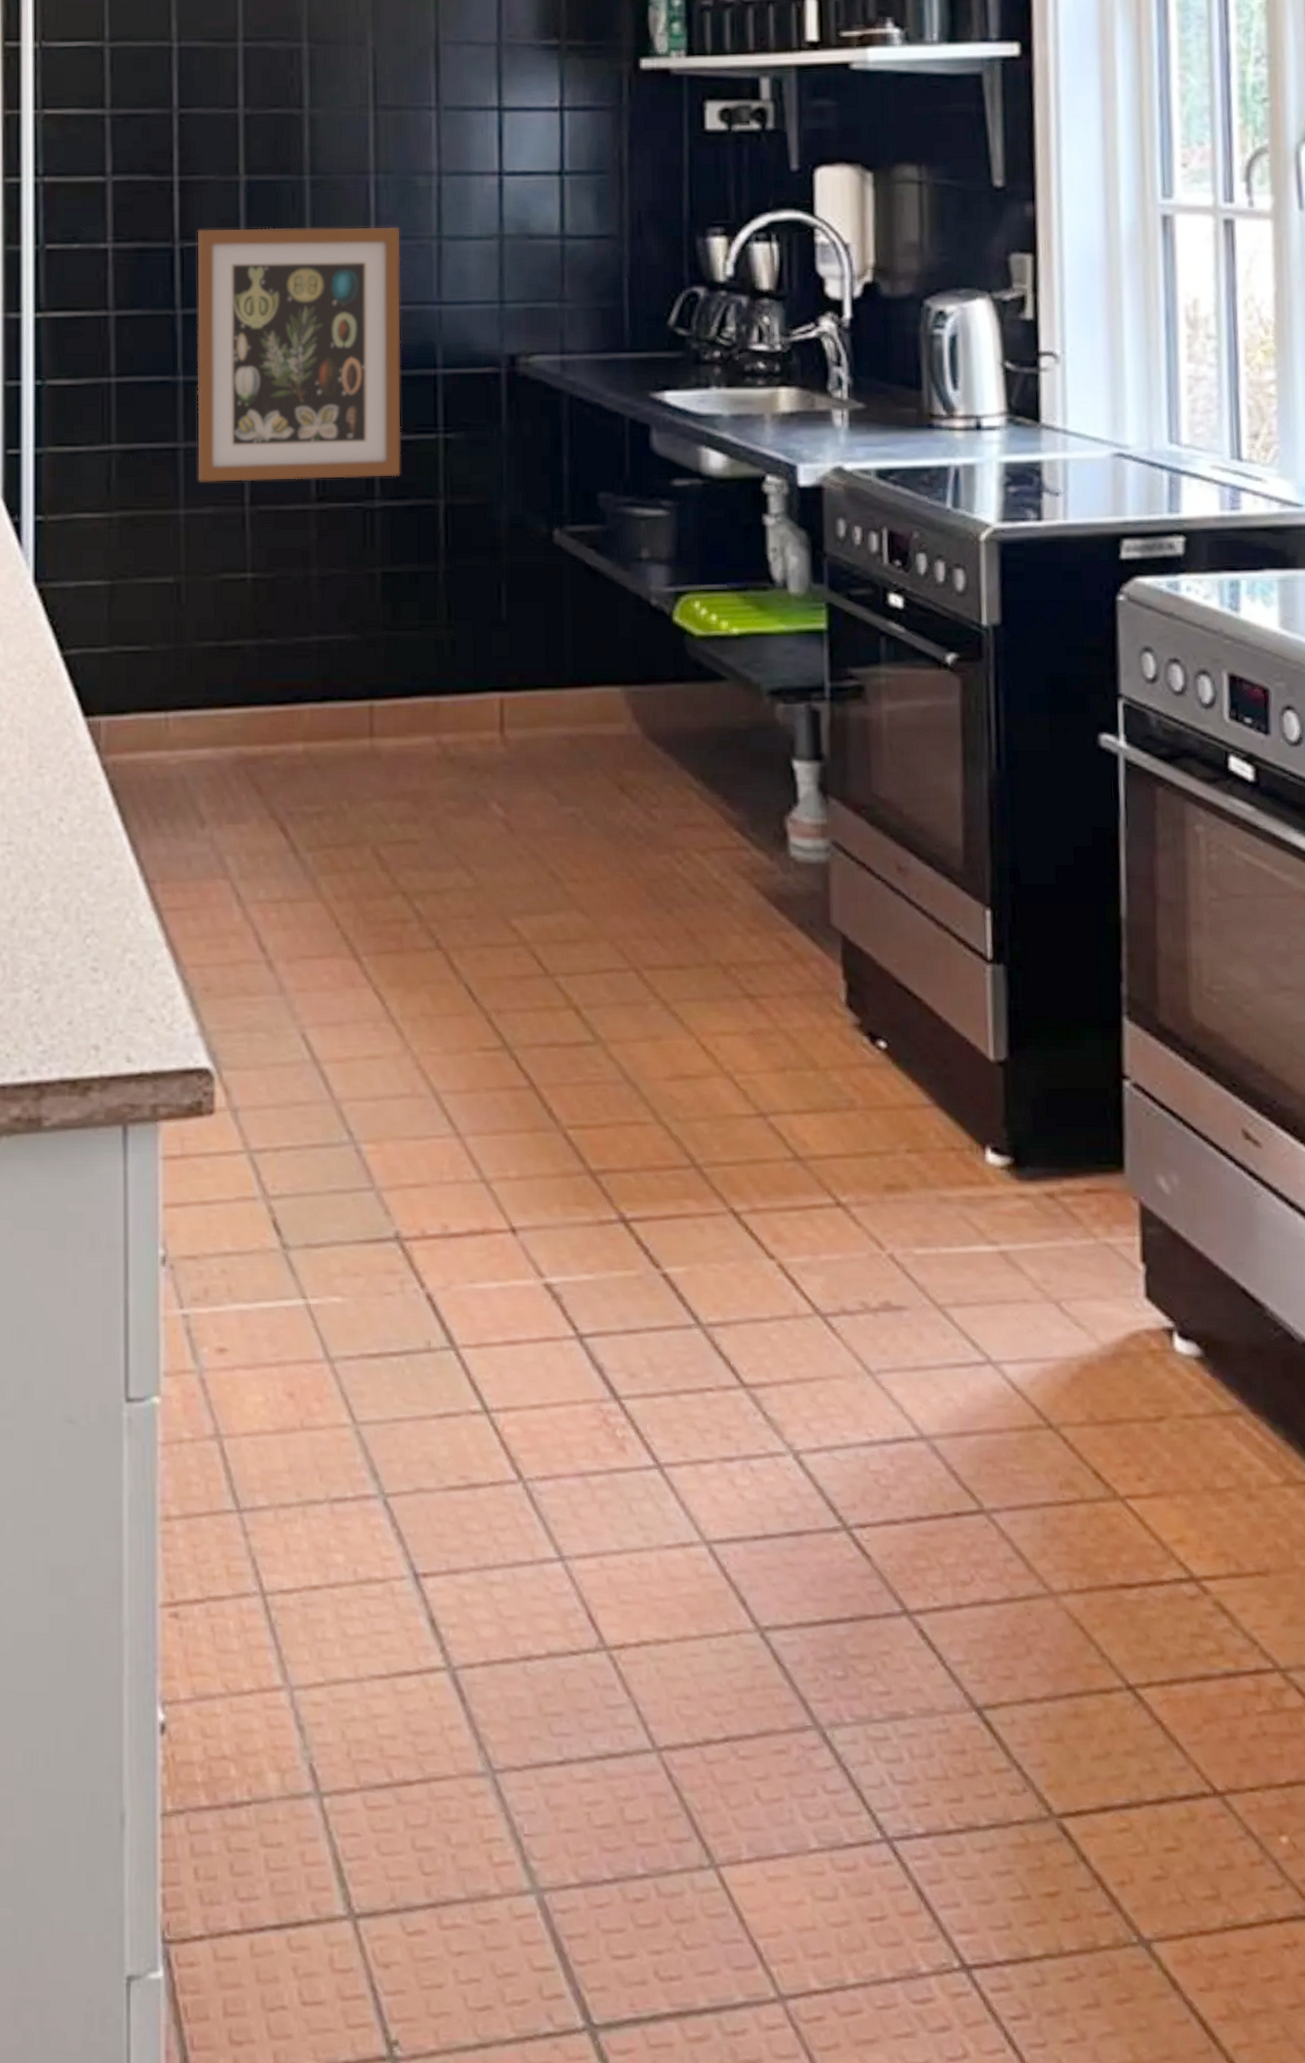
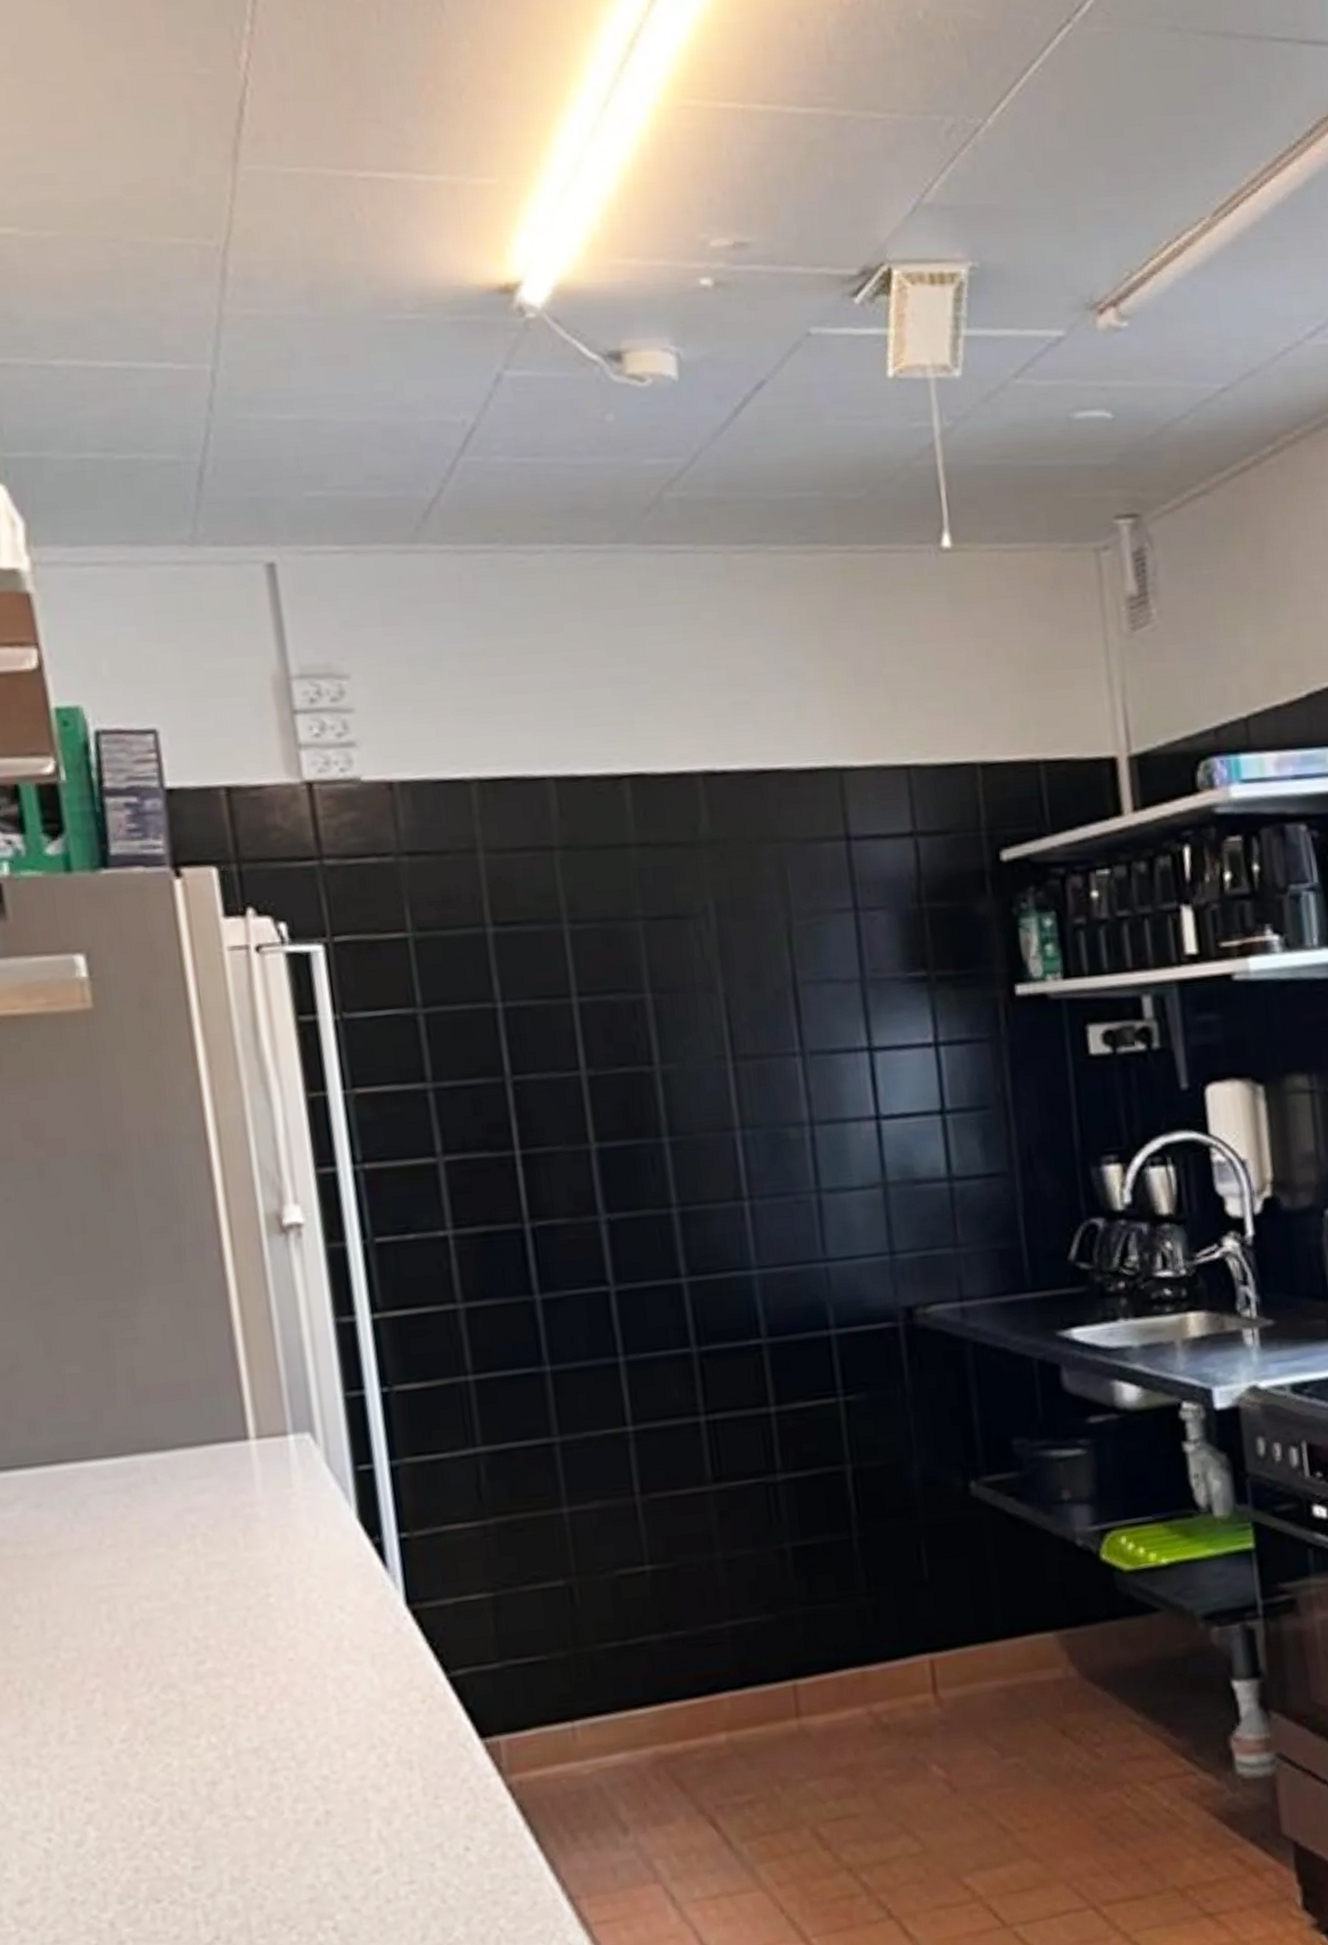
wall art: present [197,226,401,482] -> none [548,1184,802,1476]

